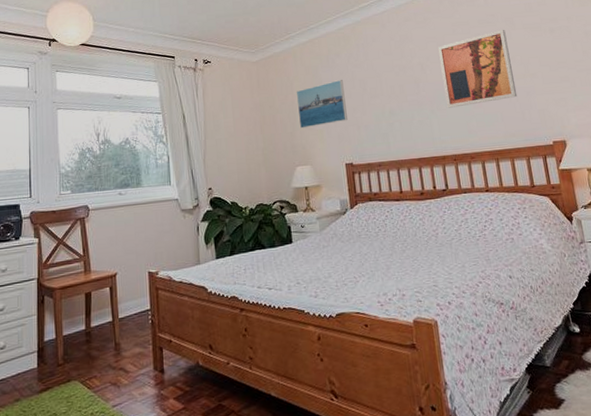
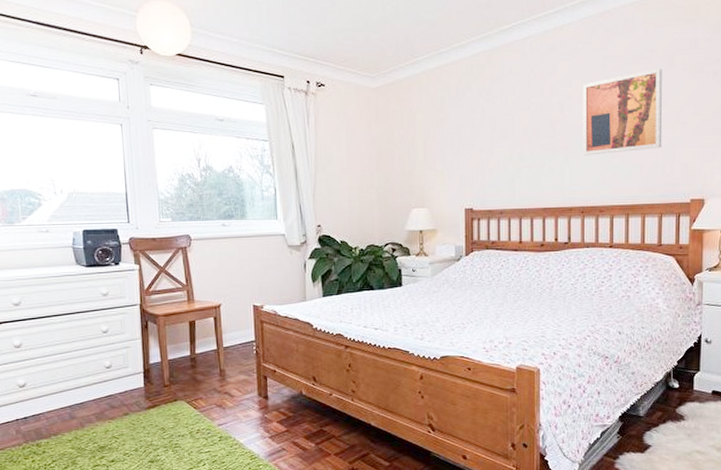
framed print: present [296,80,348,129] -> none [418,116,472,168]

